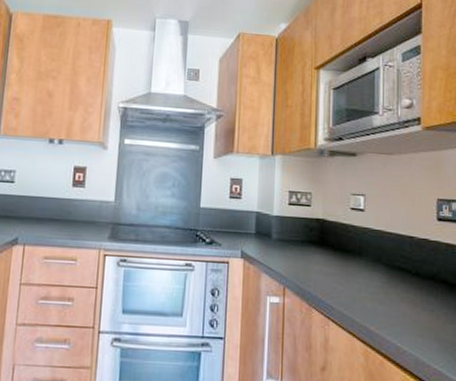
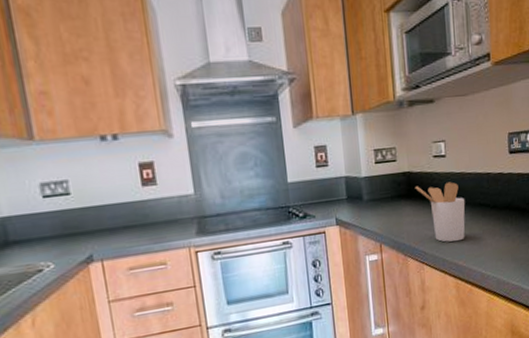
utensil holder: none [328,235,383,304] -> present [415,182,465,242]

